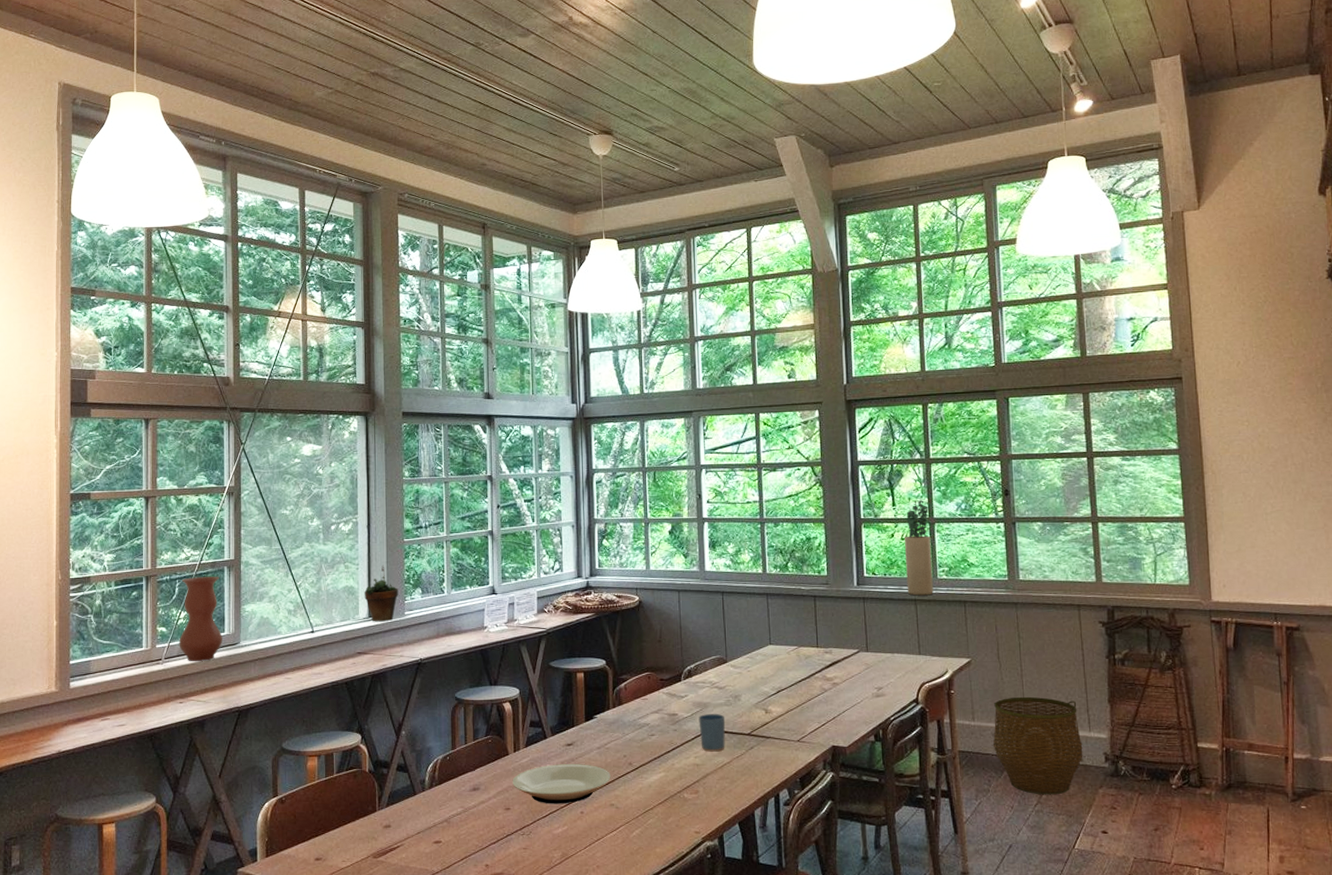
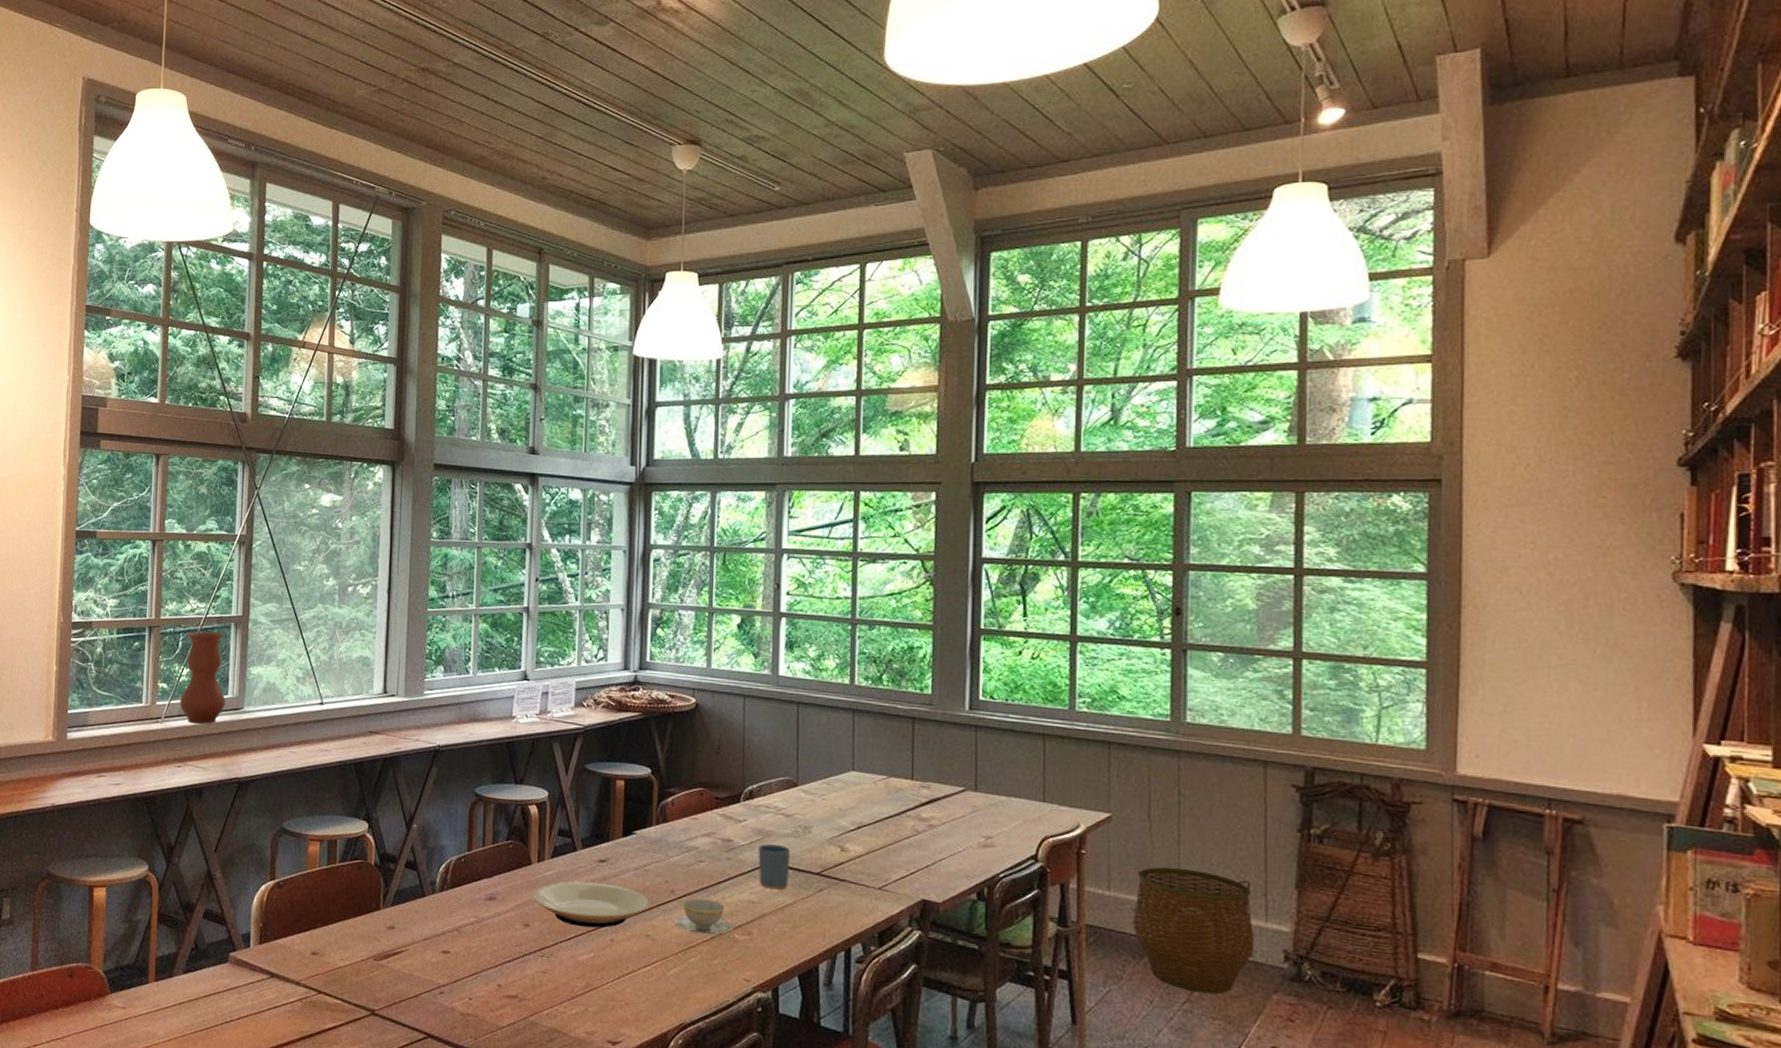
succulent plant: present [364,565,399,622] -> none [380,636,419,700]
teacup: none [633,767,683,798] -> present [674,898,734,935]
vase: present [904,495,933,596] -> none [1034,606,1071,731]

